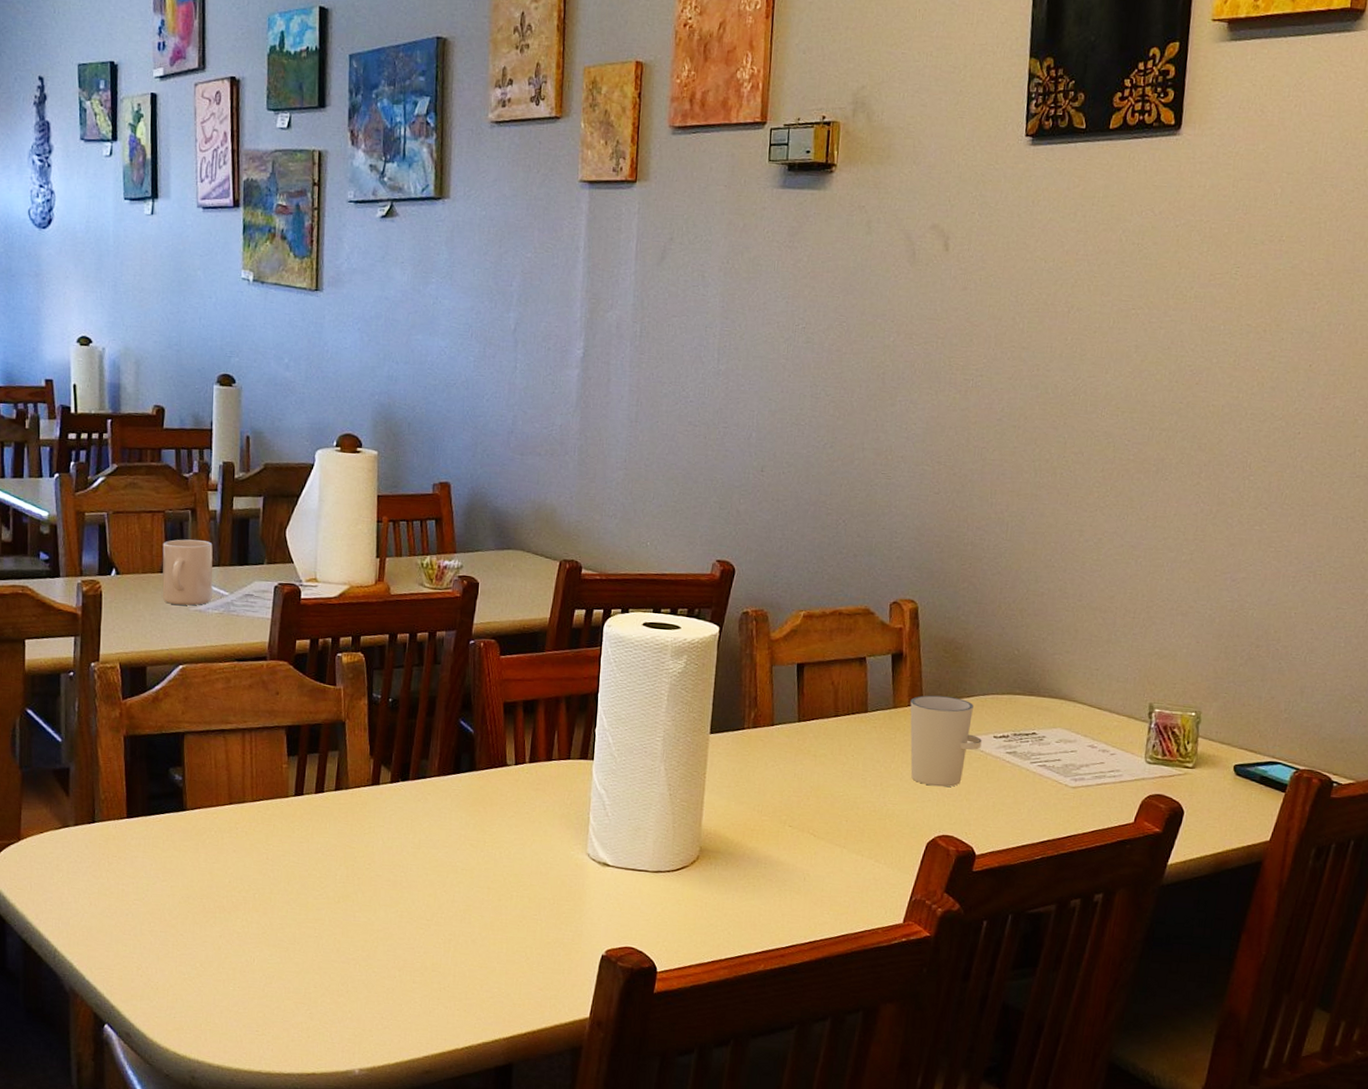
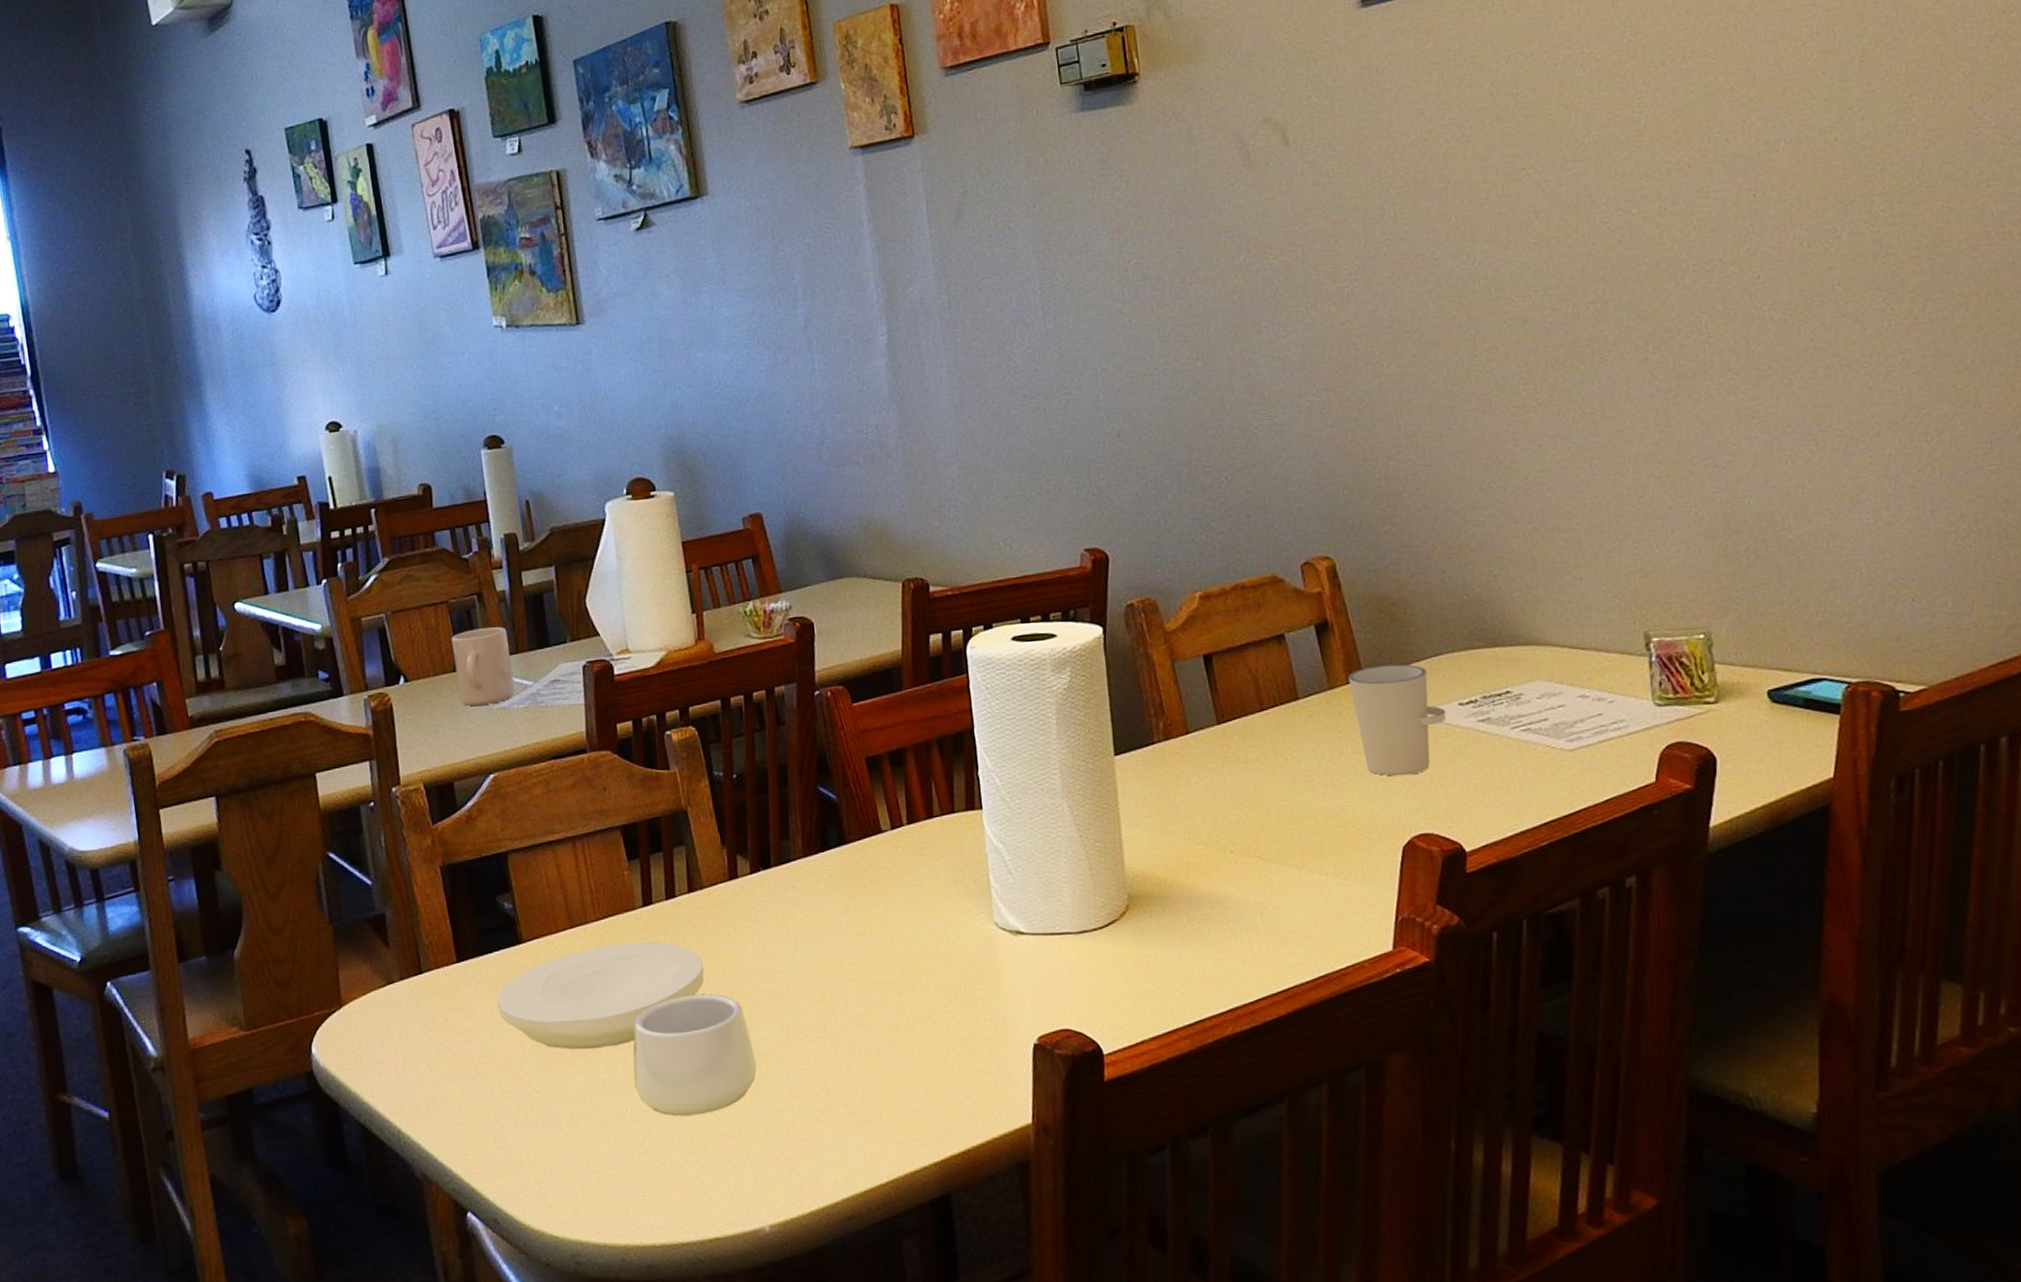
dish: none [156,823,338,907] -> present [497,942,705,1050]
mug: none [264,874,370,973] -> present [633,993,757,1116]

